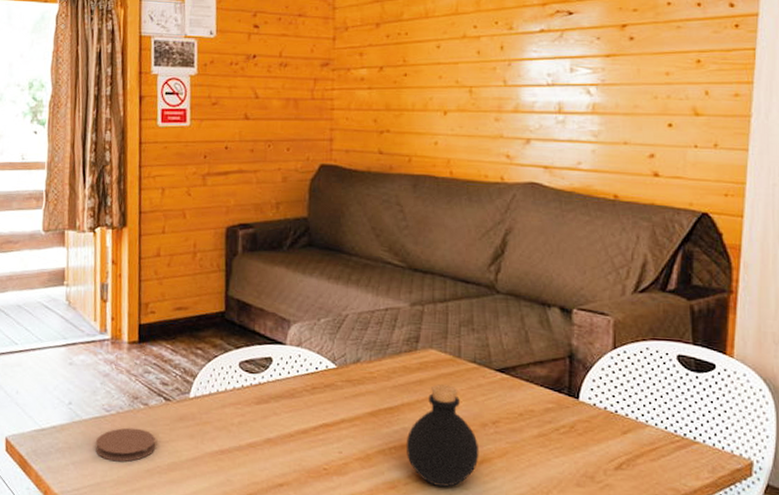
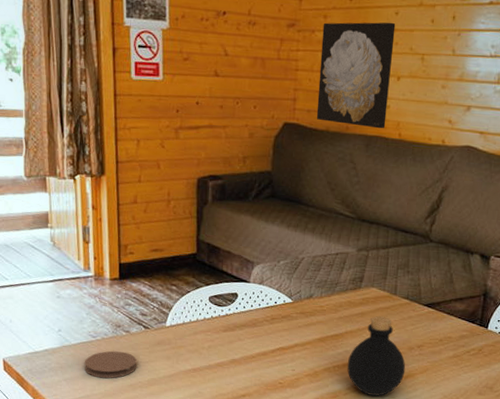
wall art: none [355,56,438,167] -> present [316,22,396,129]

